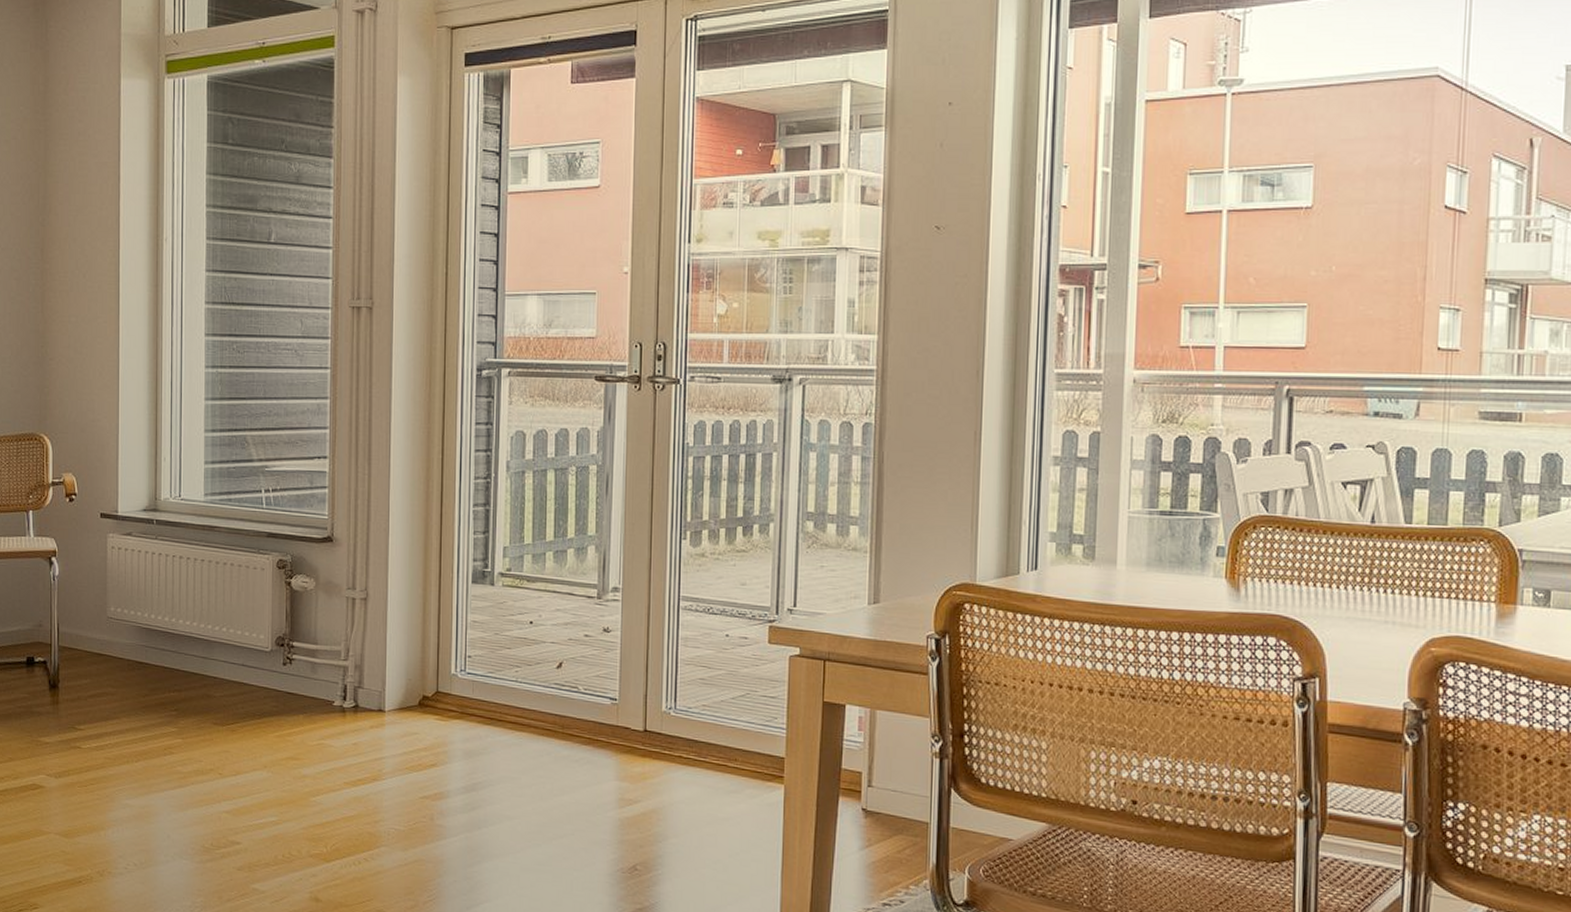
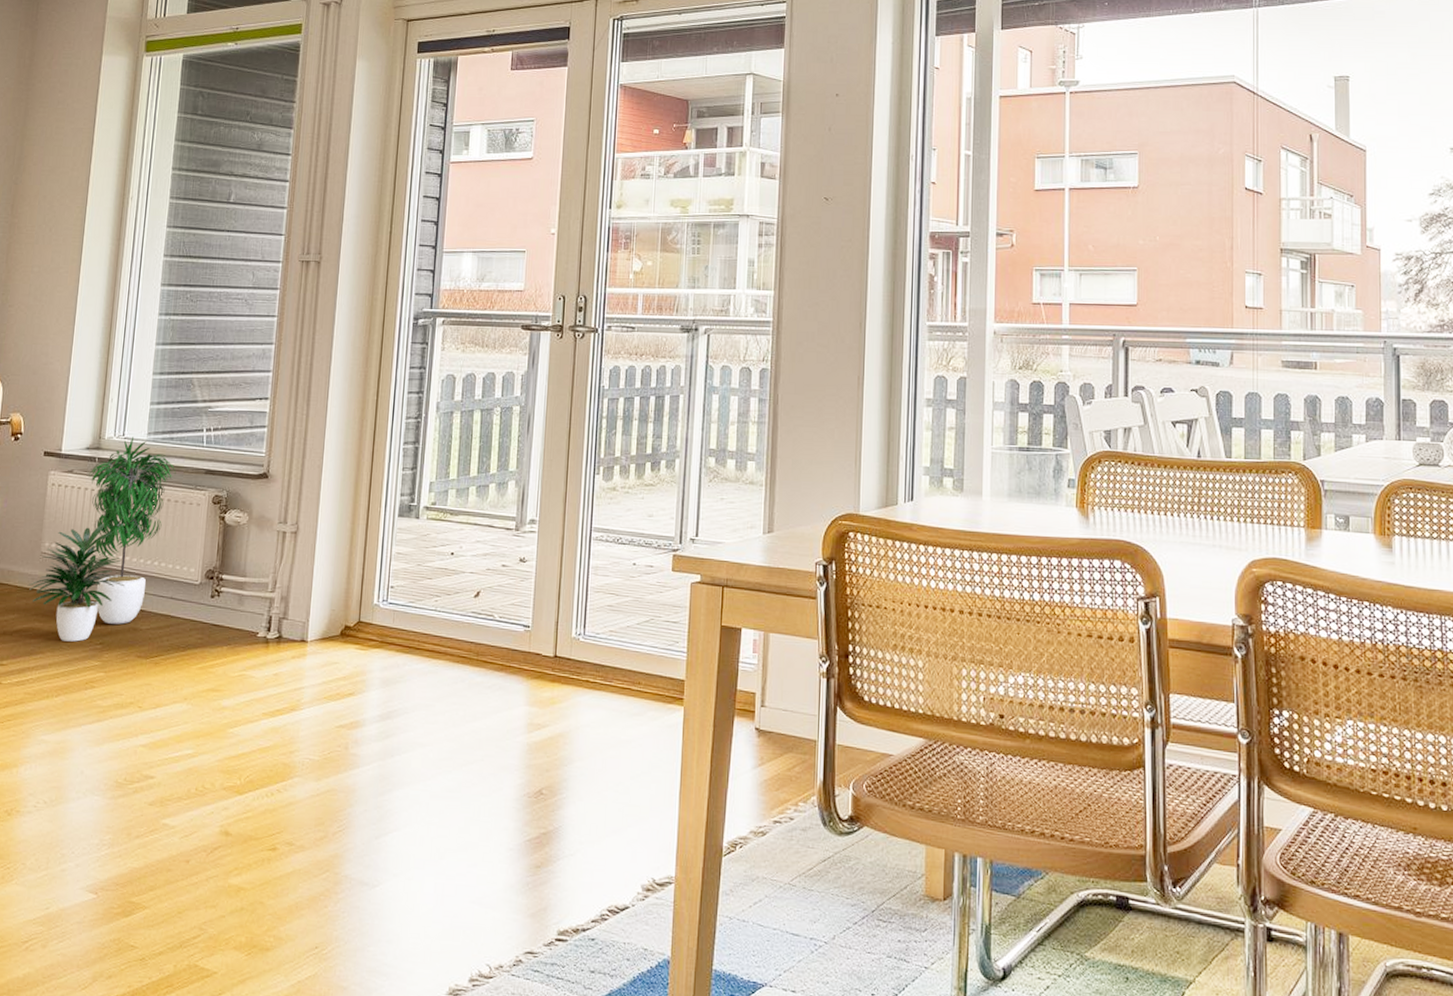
potted plant: none [97,498,237,708] -> present [27,437,176,642]

